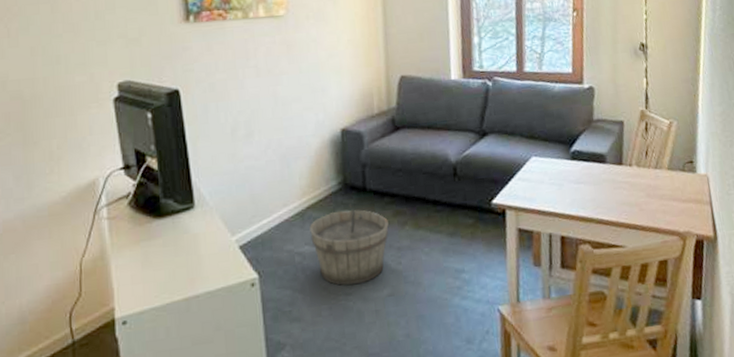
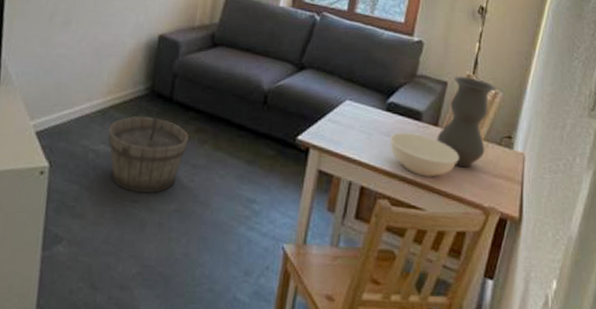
bowl: none [580,175,649,215] -> present [390,132,460,177]
vase: none [623,112,671,200] -> present [437,76,496,168]

